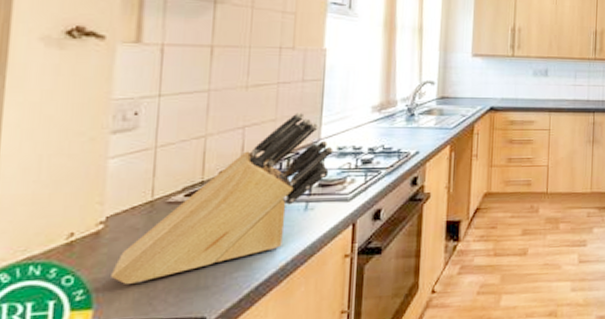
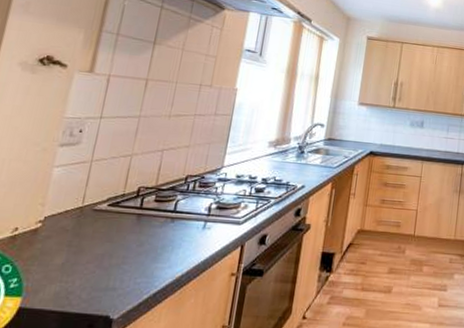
knife block: present [111,113,333,284] -> none [40,142,233,278]

